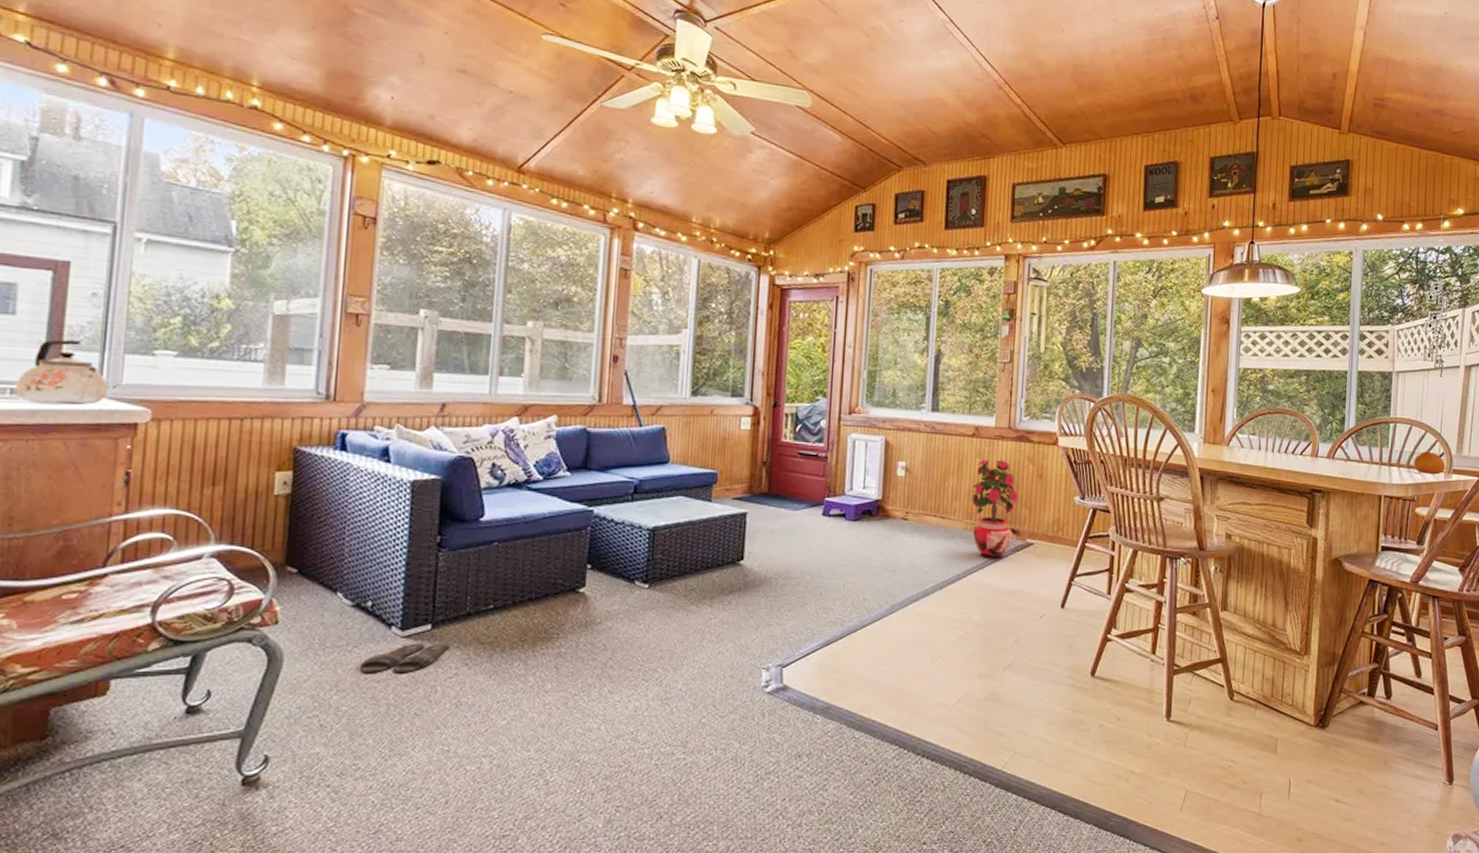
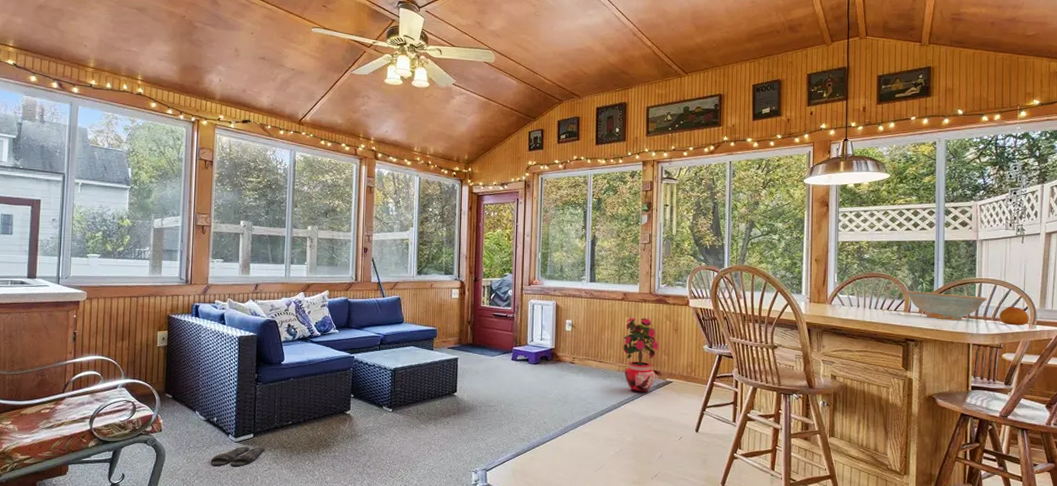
kettle: present [14,339,109,406] -> none [13,249,63,291]
dish: none [1313,431,1402,468] -> present [906,291,988,321]

